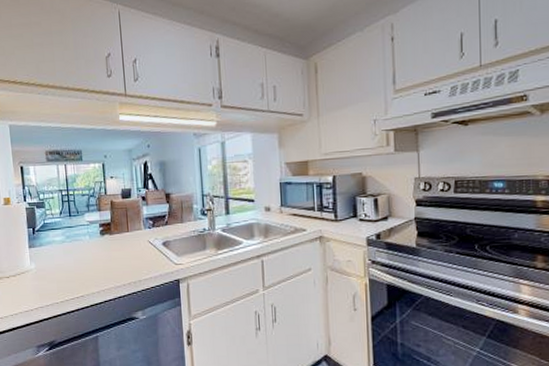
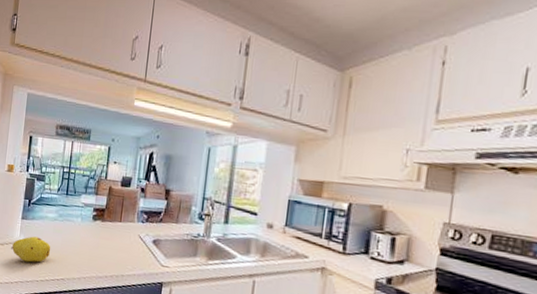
fruit: none [23,262,65,288] -> present [10,236,51,263]

